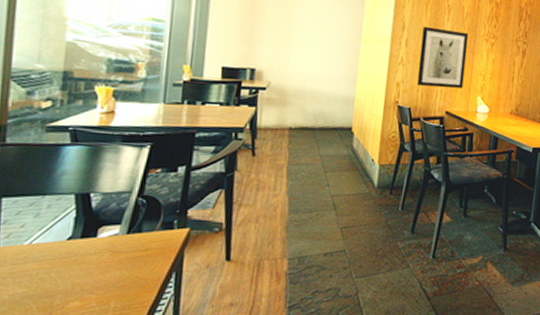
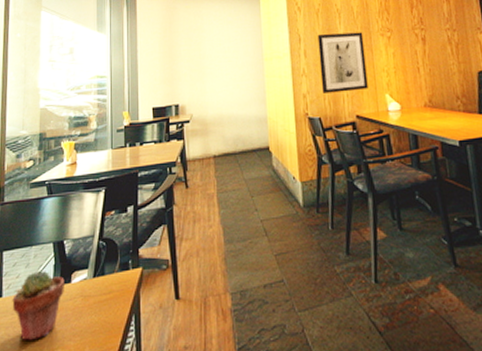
potted succulent: none [13,221,88,293] -> present [12,270,65,341]

